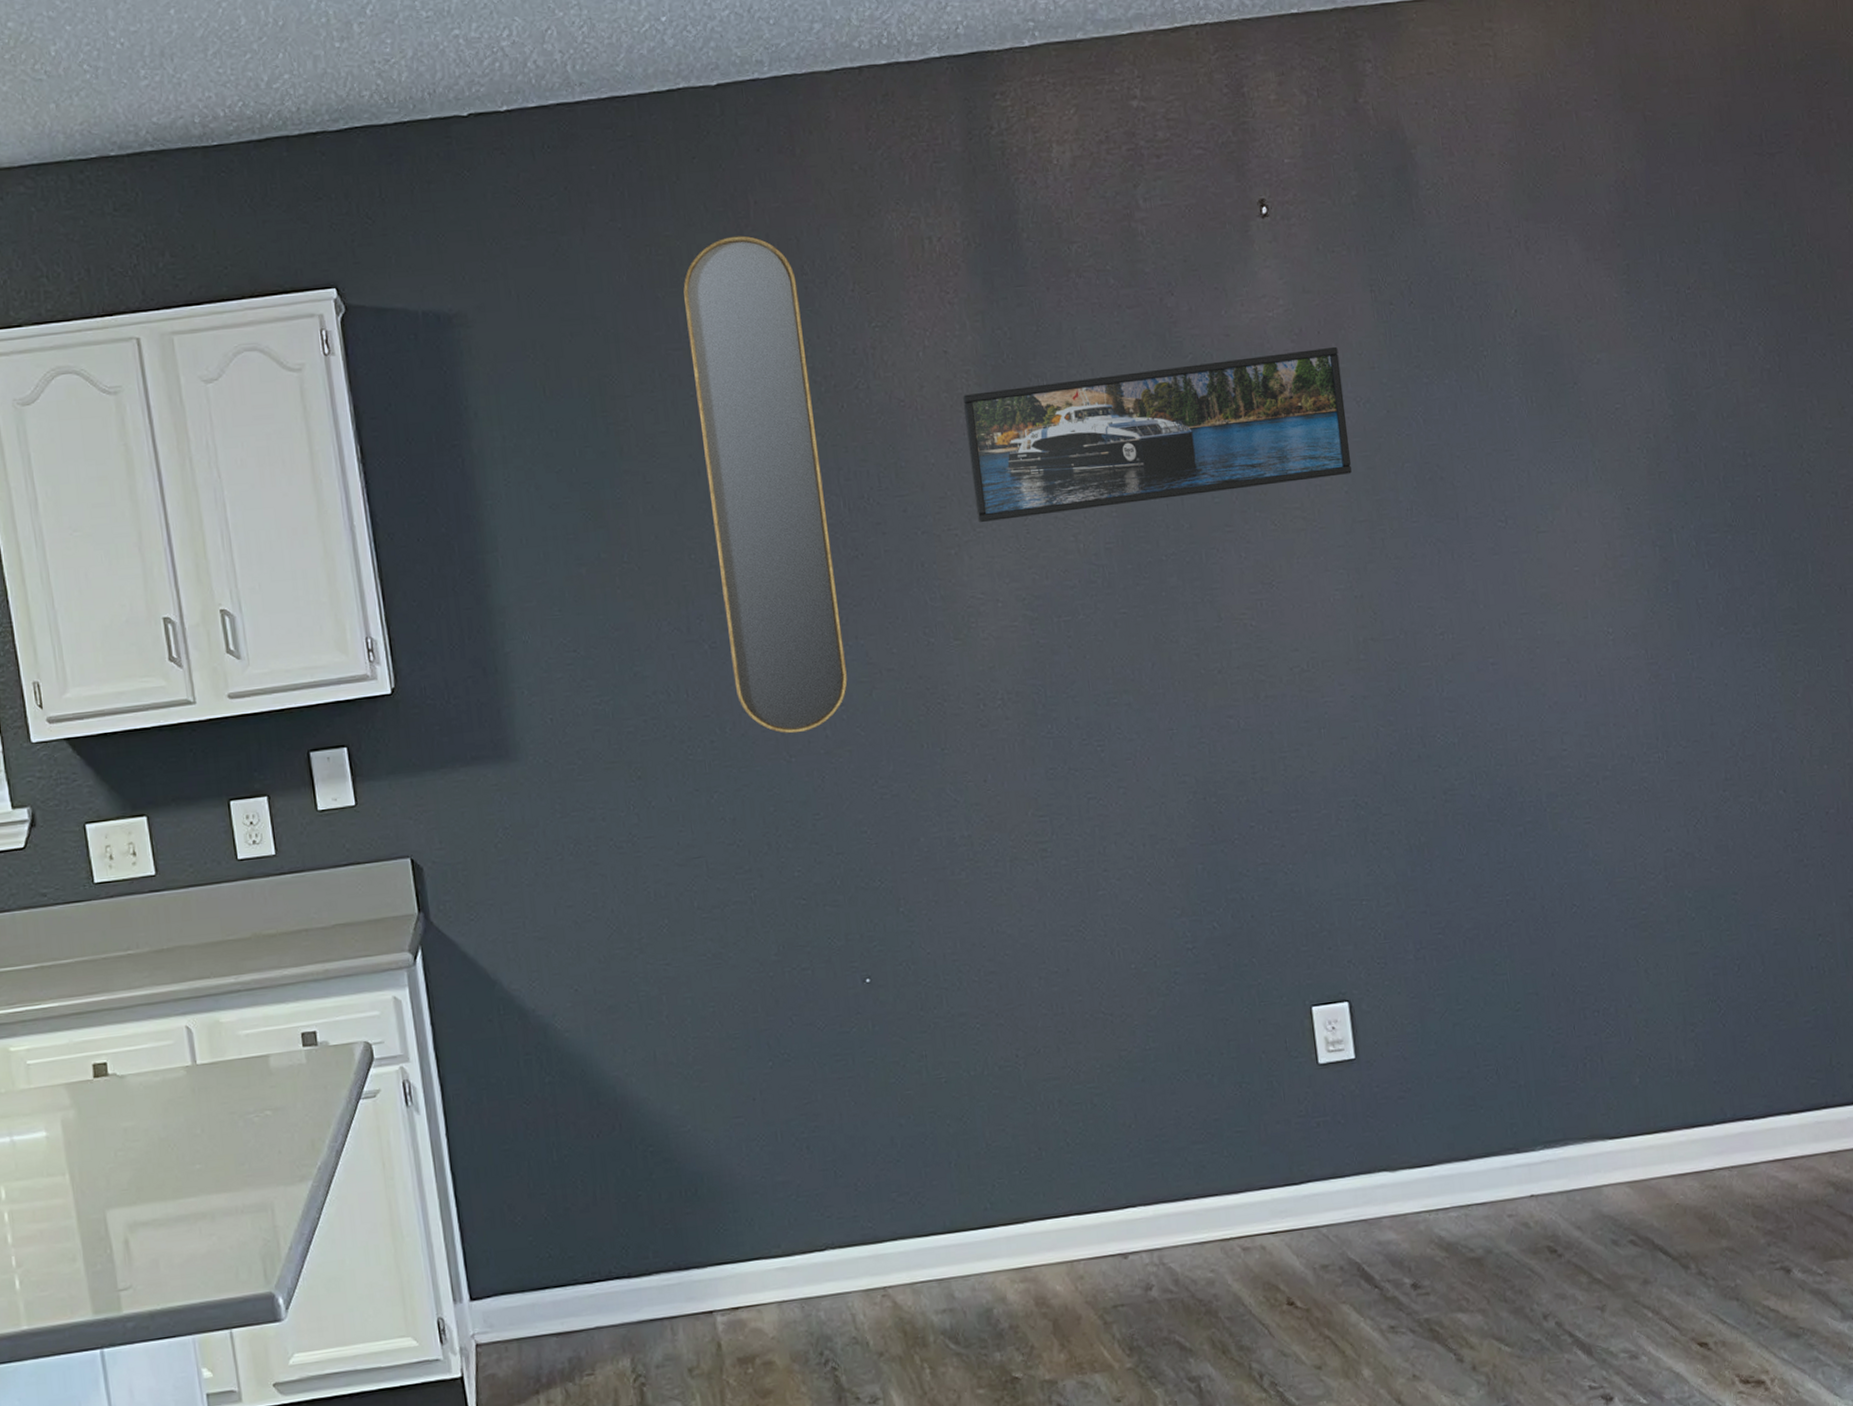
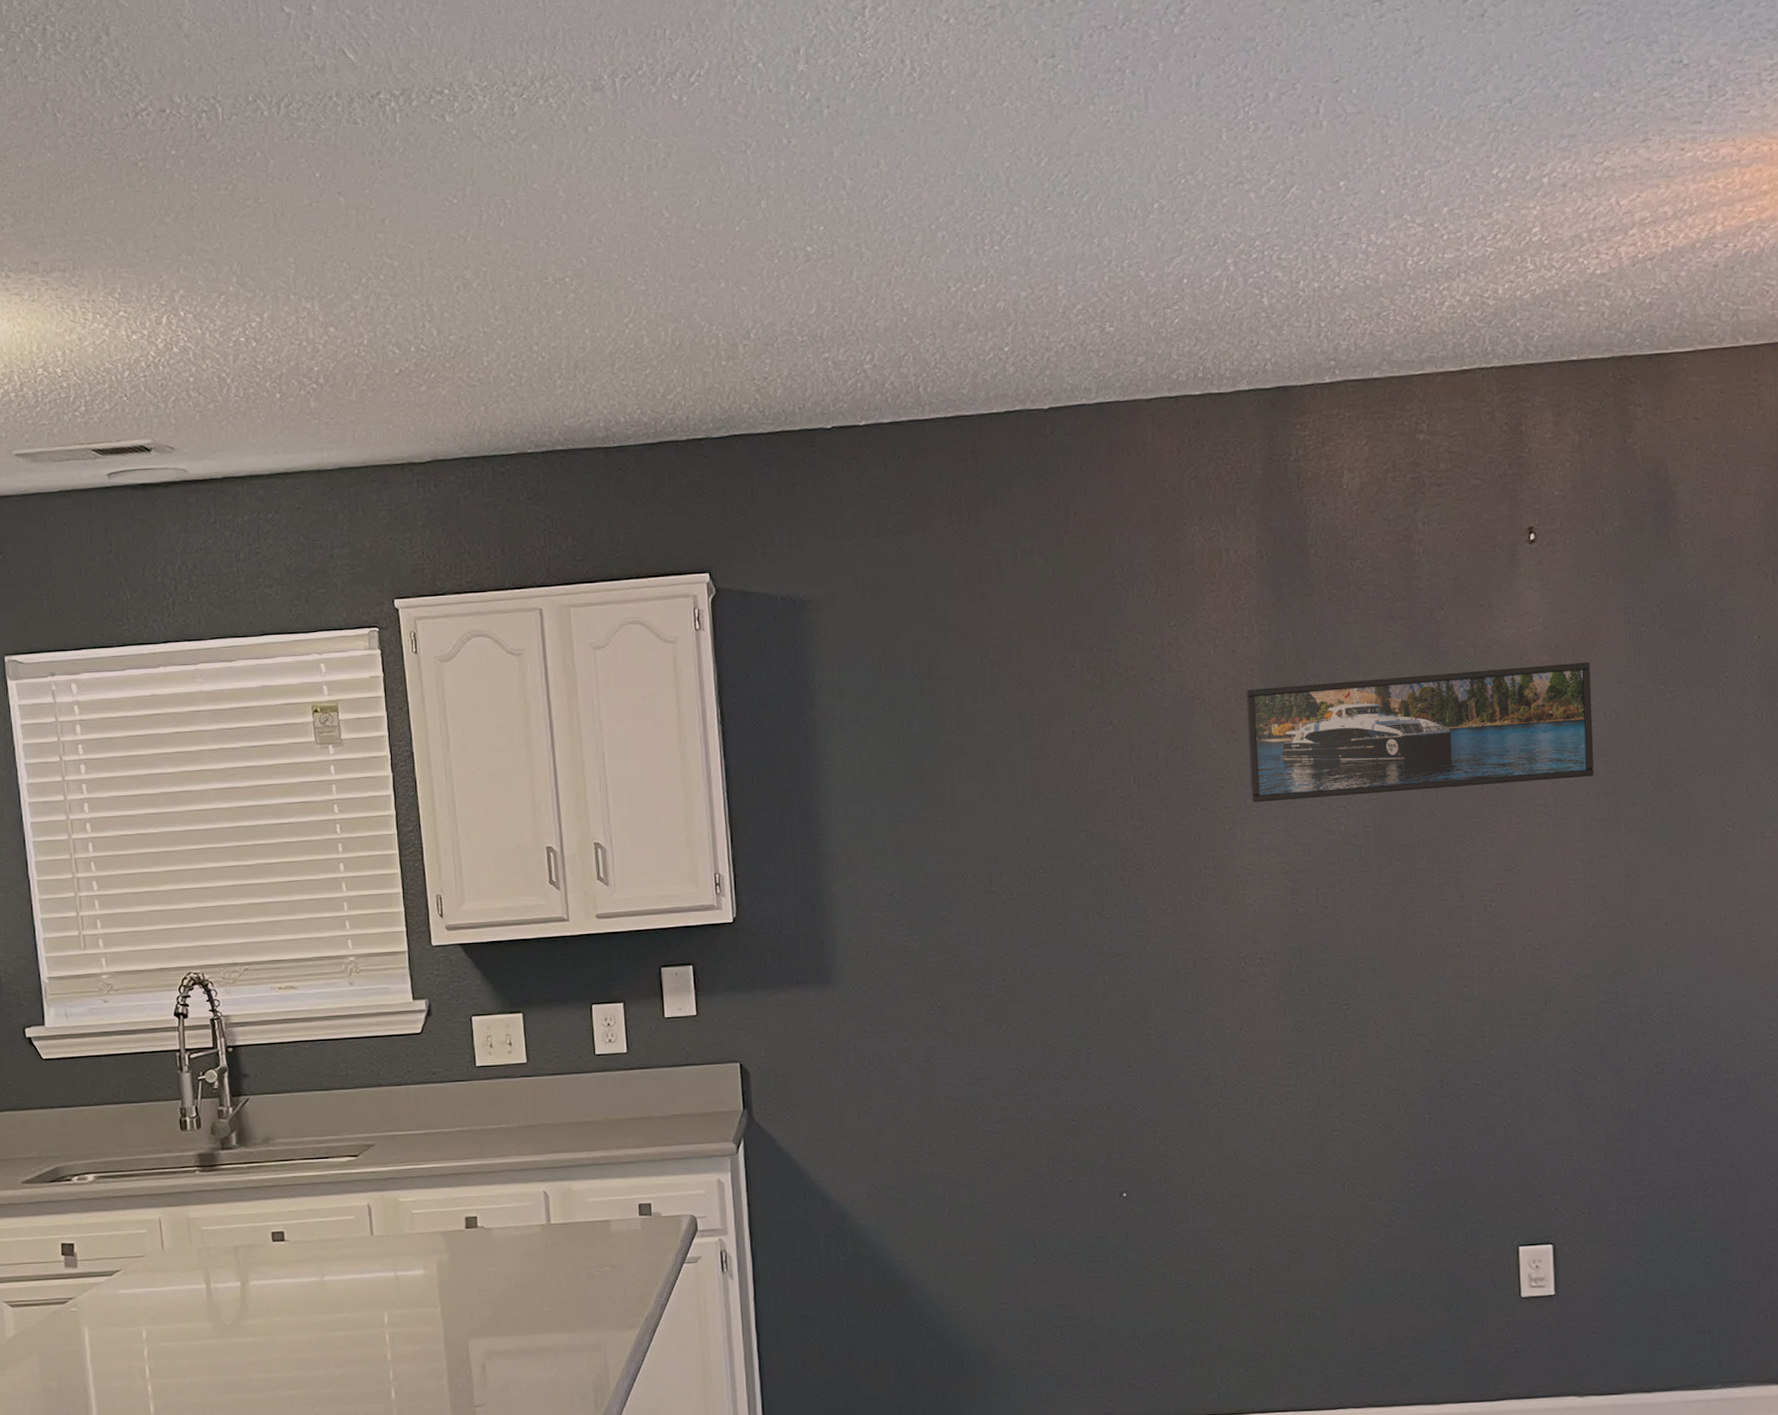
home mirror: present [683,235,848,734] -> none [1006,541,1126,977]

